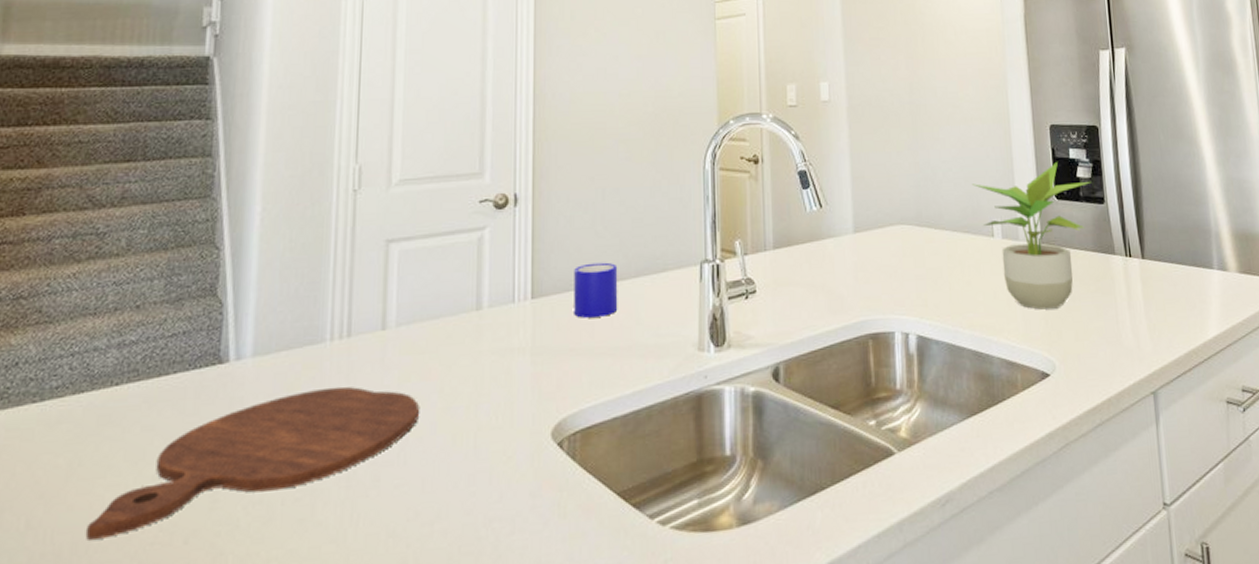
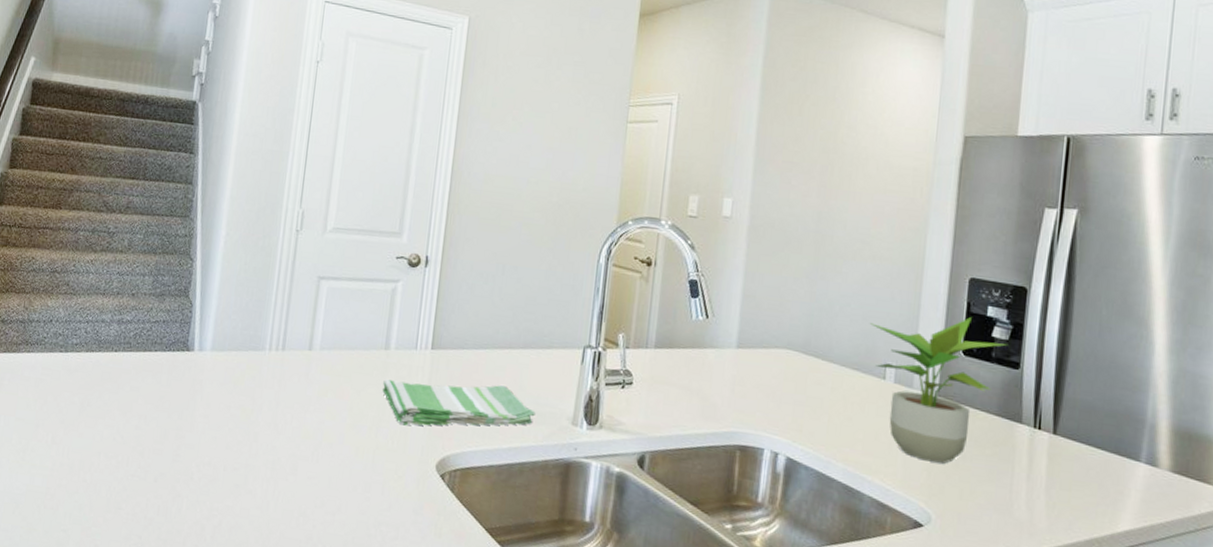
cutting board: present [86,386,419,540] -> none [90,386,332,464]
dish towel: none [478,323,657,395] -> present [382,379,535,426]
mug: present [574,262,618,318] -> none [466,328,509,378]

